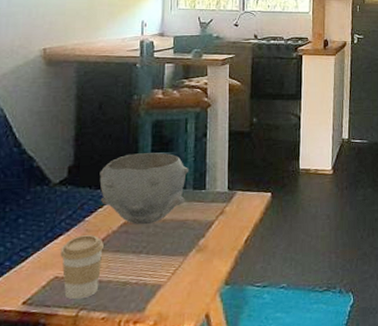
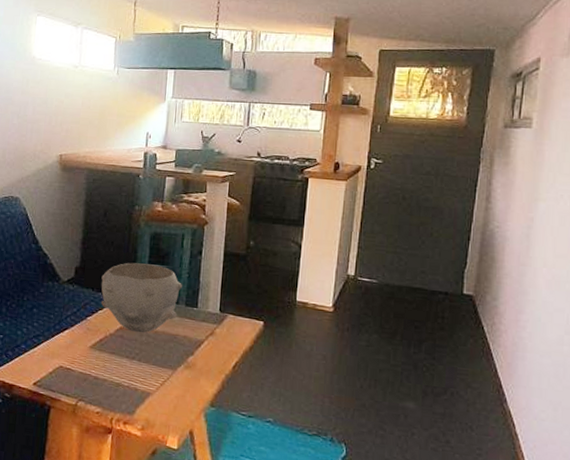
coffee cup: present [60,235,104,300] -> none [65,332,102,391]

